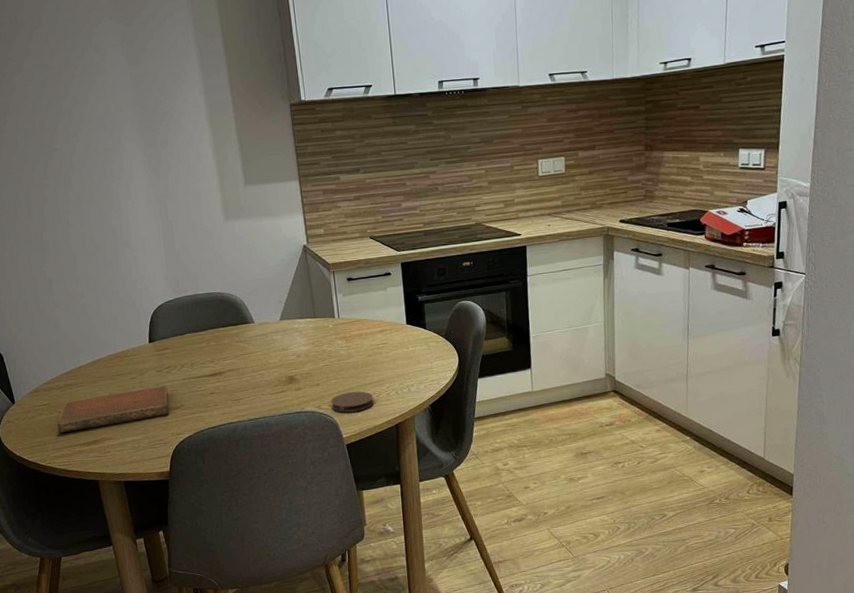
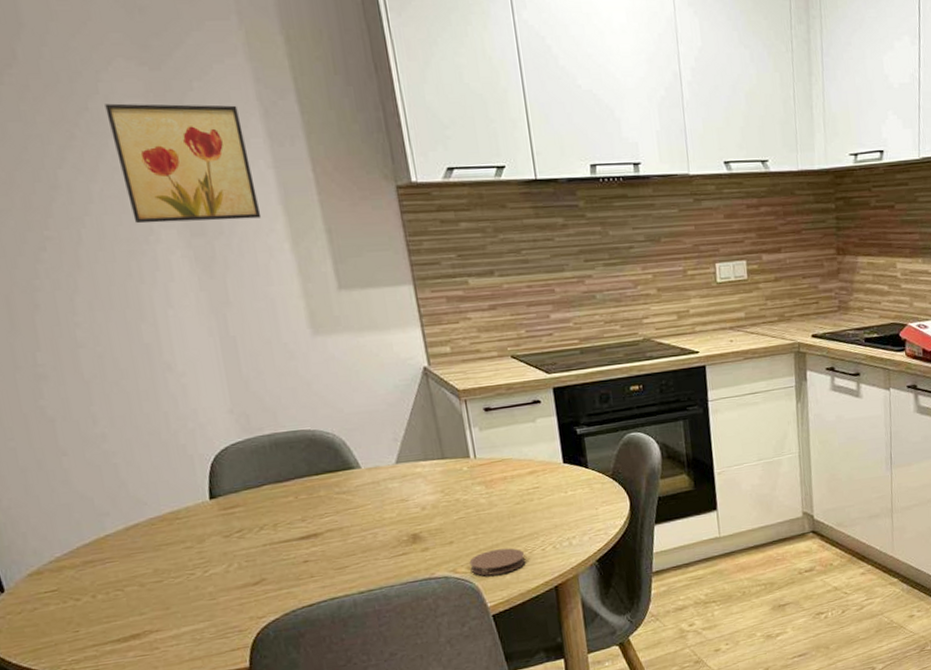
notebook: present [57,385,169,434] -> none [74,555,244,629]
wall art: none [95,48,194,138] -> present [105,103,262,224]

